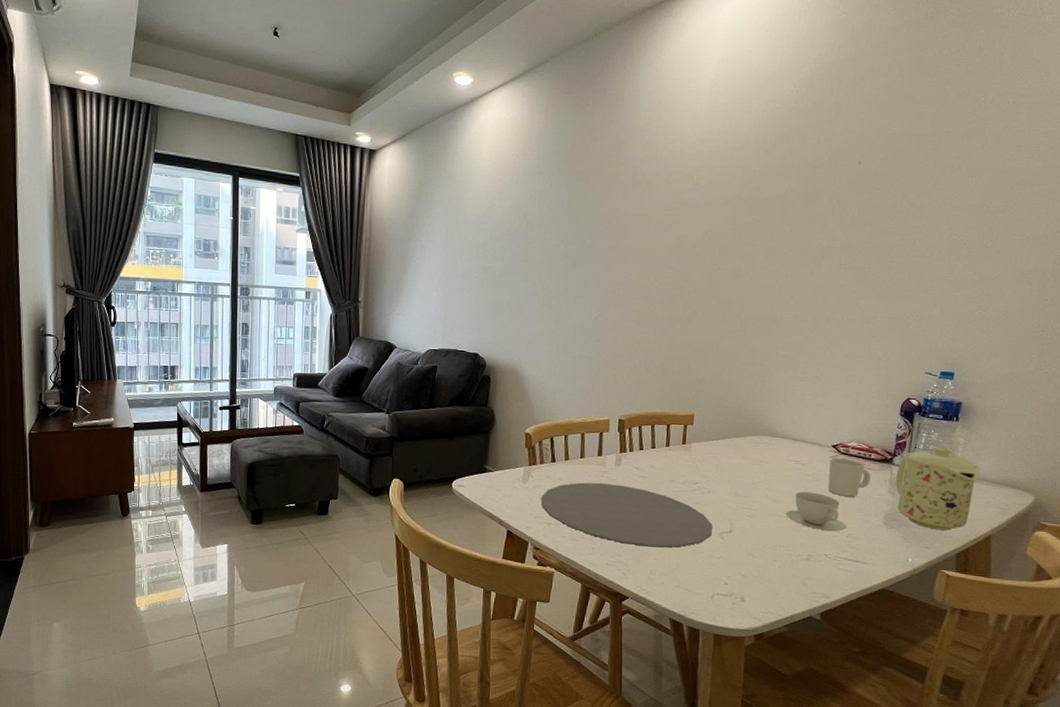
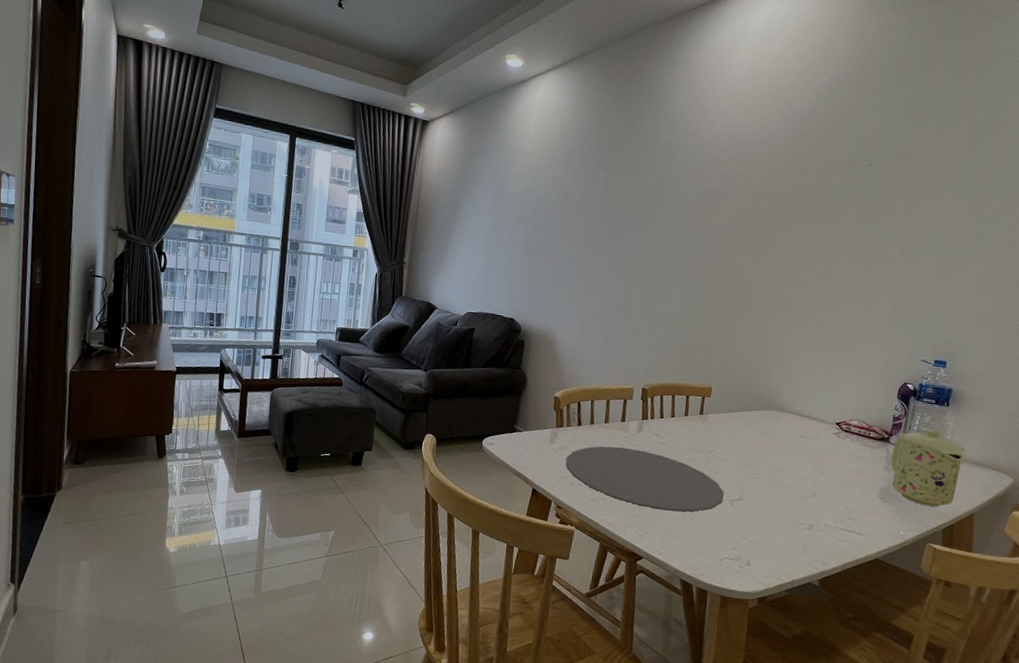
teacup: present [786,491,847,532] -> none [791,464,846,503]
mug: present [827,458,871,497] -> none [830,434,870,472]

